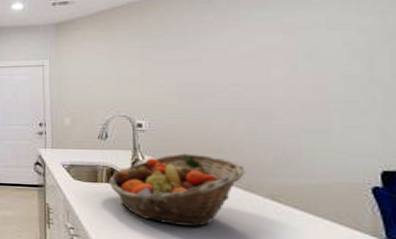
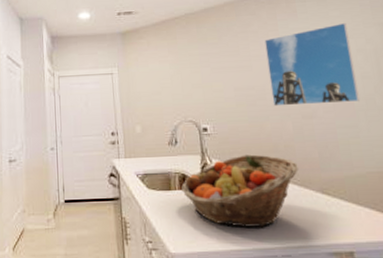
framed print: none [221,10,337,105] -> present [264,22,360,107]

